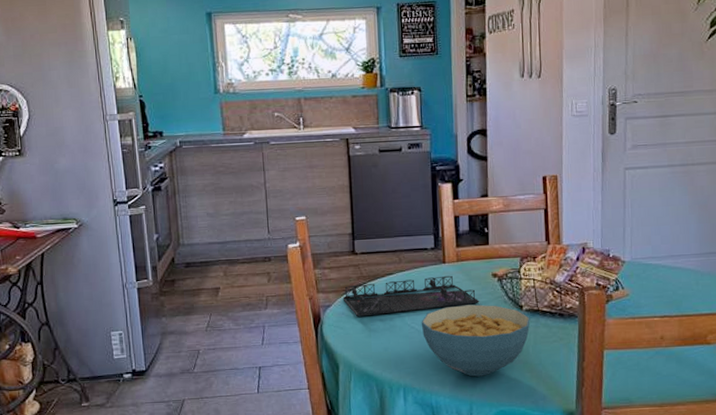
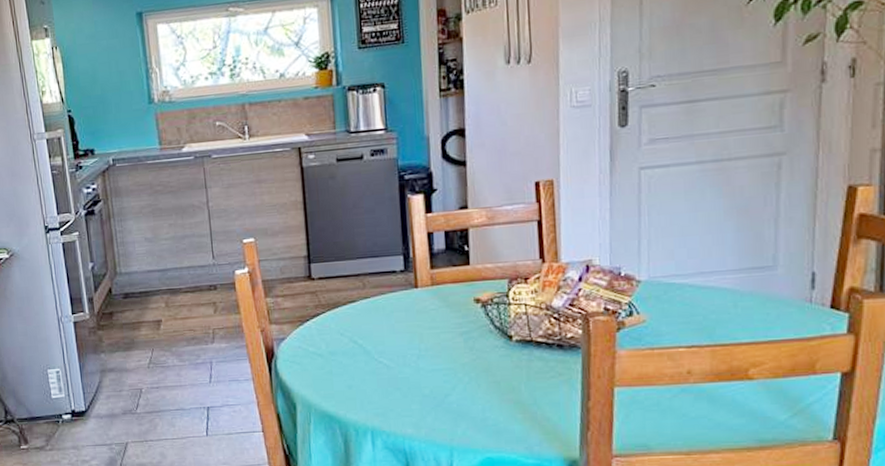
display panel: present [342,275,480,317] -> none [298,301,460,351]
cereal bowl: present [421,304,530,377] -> none [390,335,522,419]

